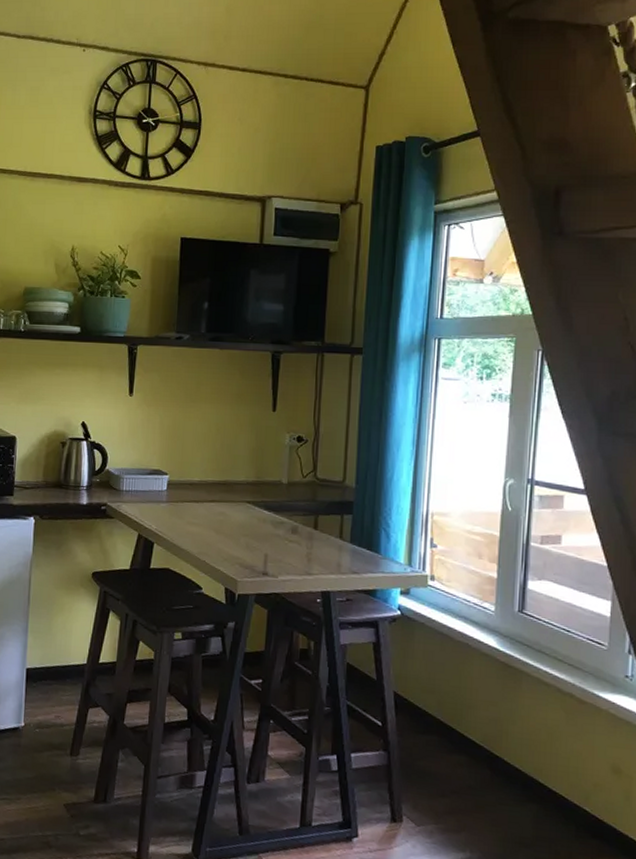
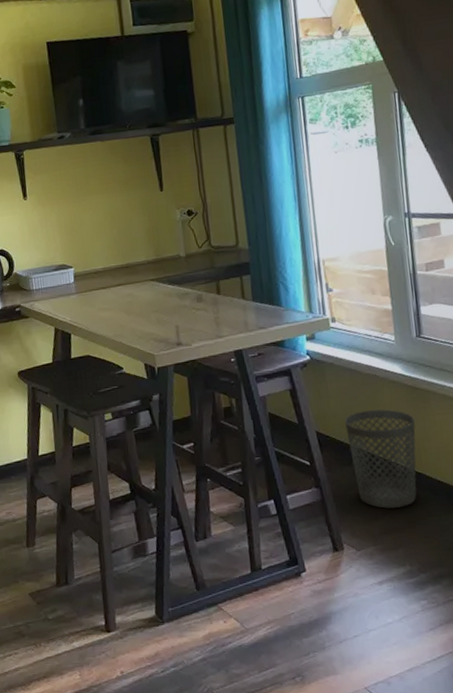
wastebasket: none [426,679,501,789] -> present [345,409,417,509]

